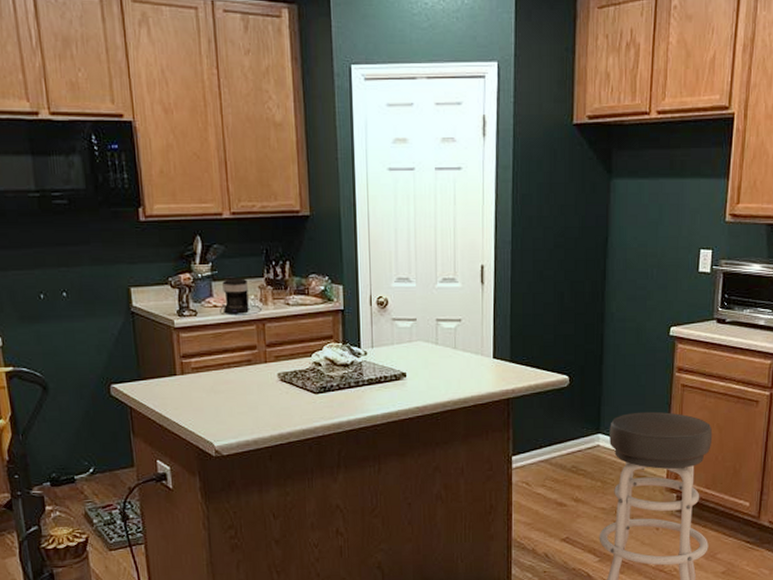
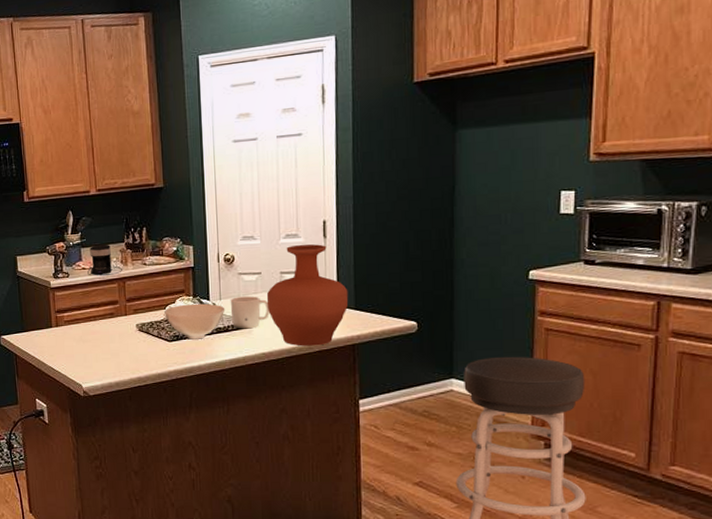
bowl: none [310,351,378,392] -> present [164,303,225,340]
mug: none [383,344,424,381] -> present [230,296,270,329]
vase: none [421,289,504,400] -> present [266,244,349,346]

